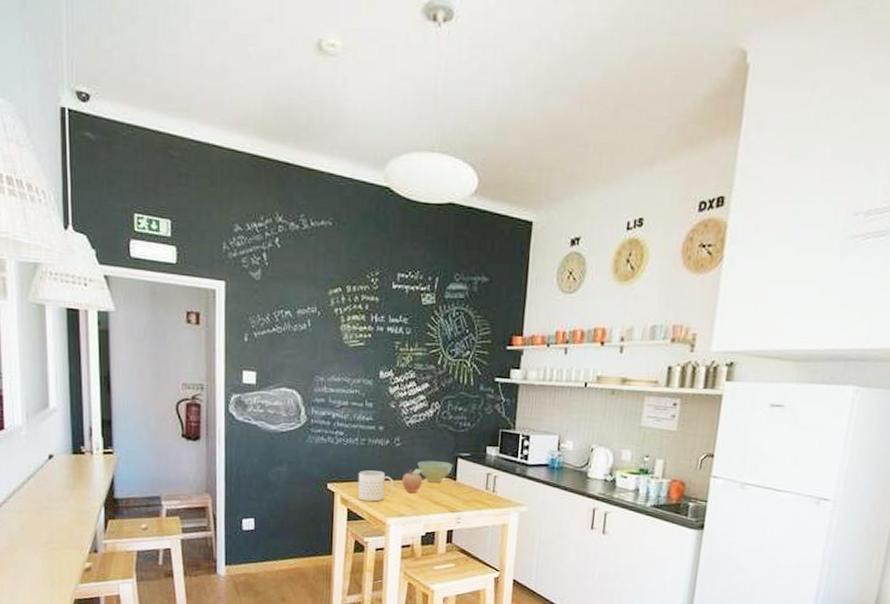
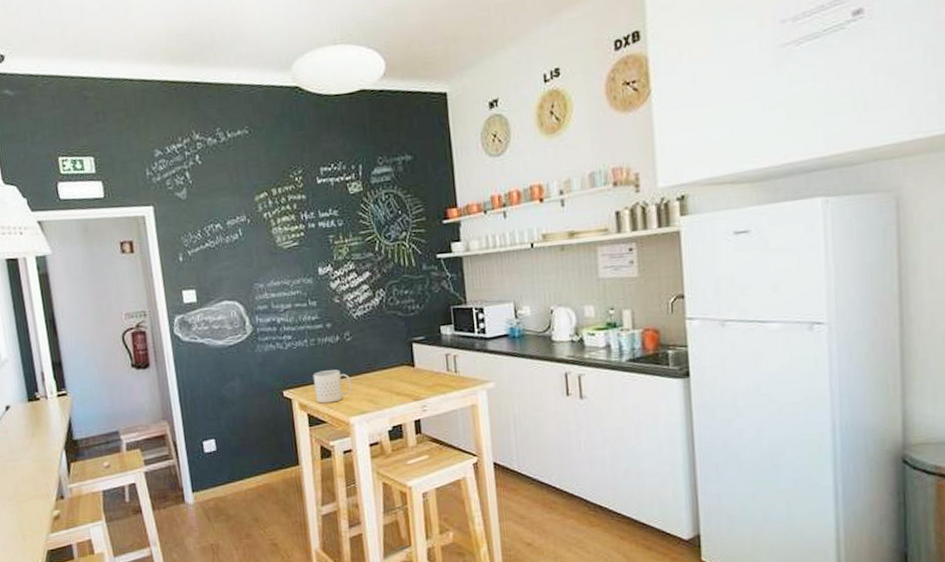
fruit: present [402,469,423,493] -> none [358,361,380,388]
bowl: present [417,460,453,483] -> none [371,349,409,373]

